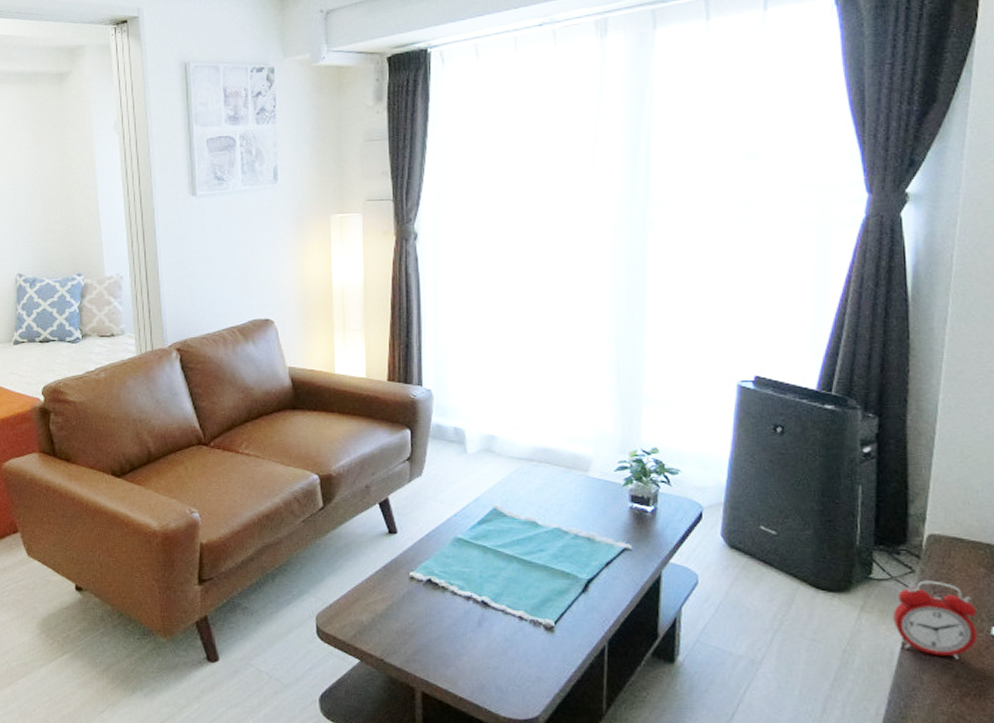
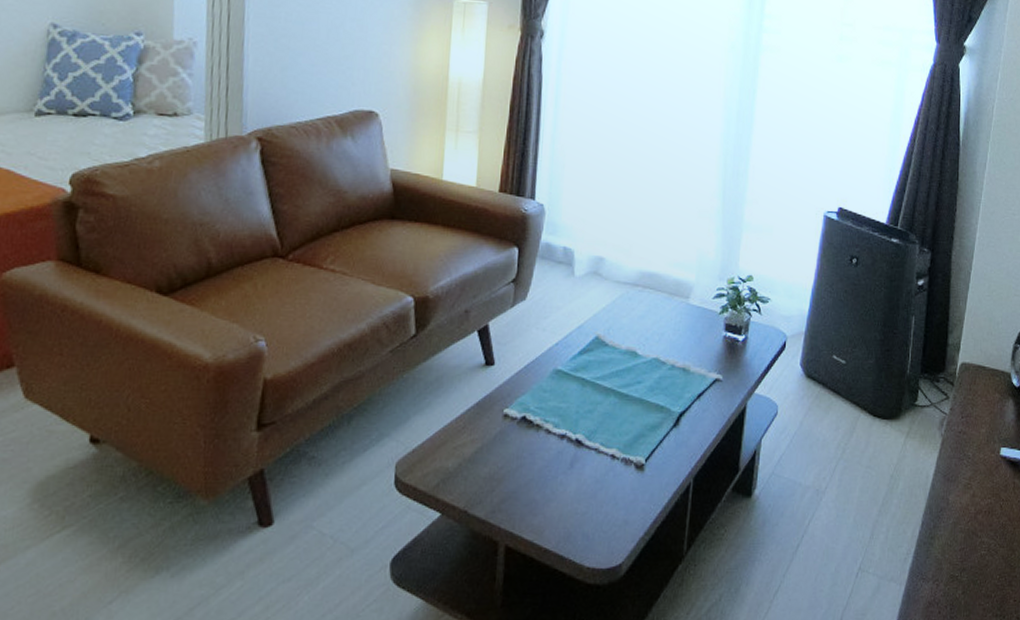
alarm clock: present [892,580,977,659] -> none [930,406,992,479]

